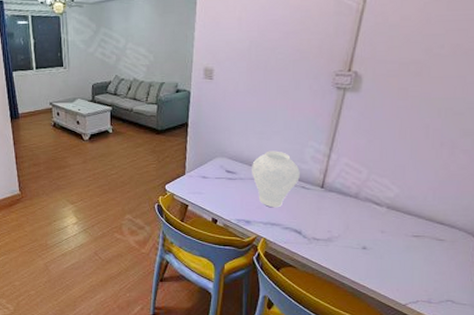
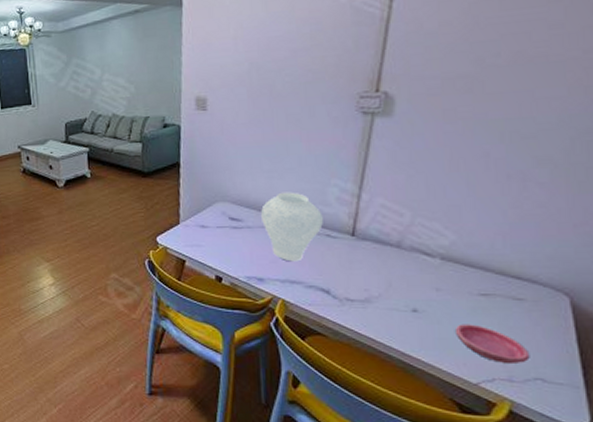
saucer: none [393,258,445,289] -> present [456,324,530,363]

